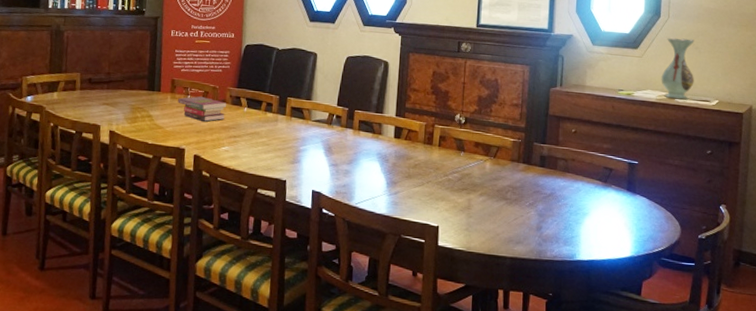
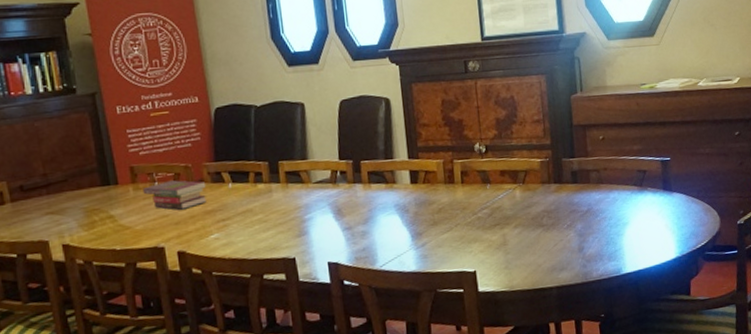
decorative vase: present [661,37,694,101] -> none [681,16,714,85]

